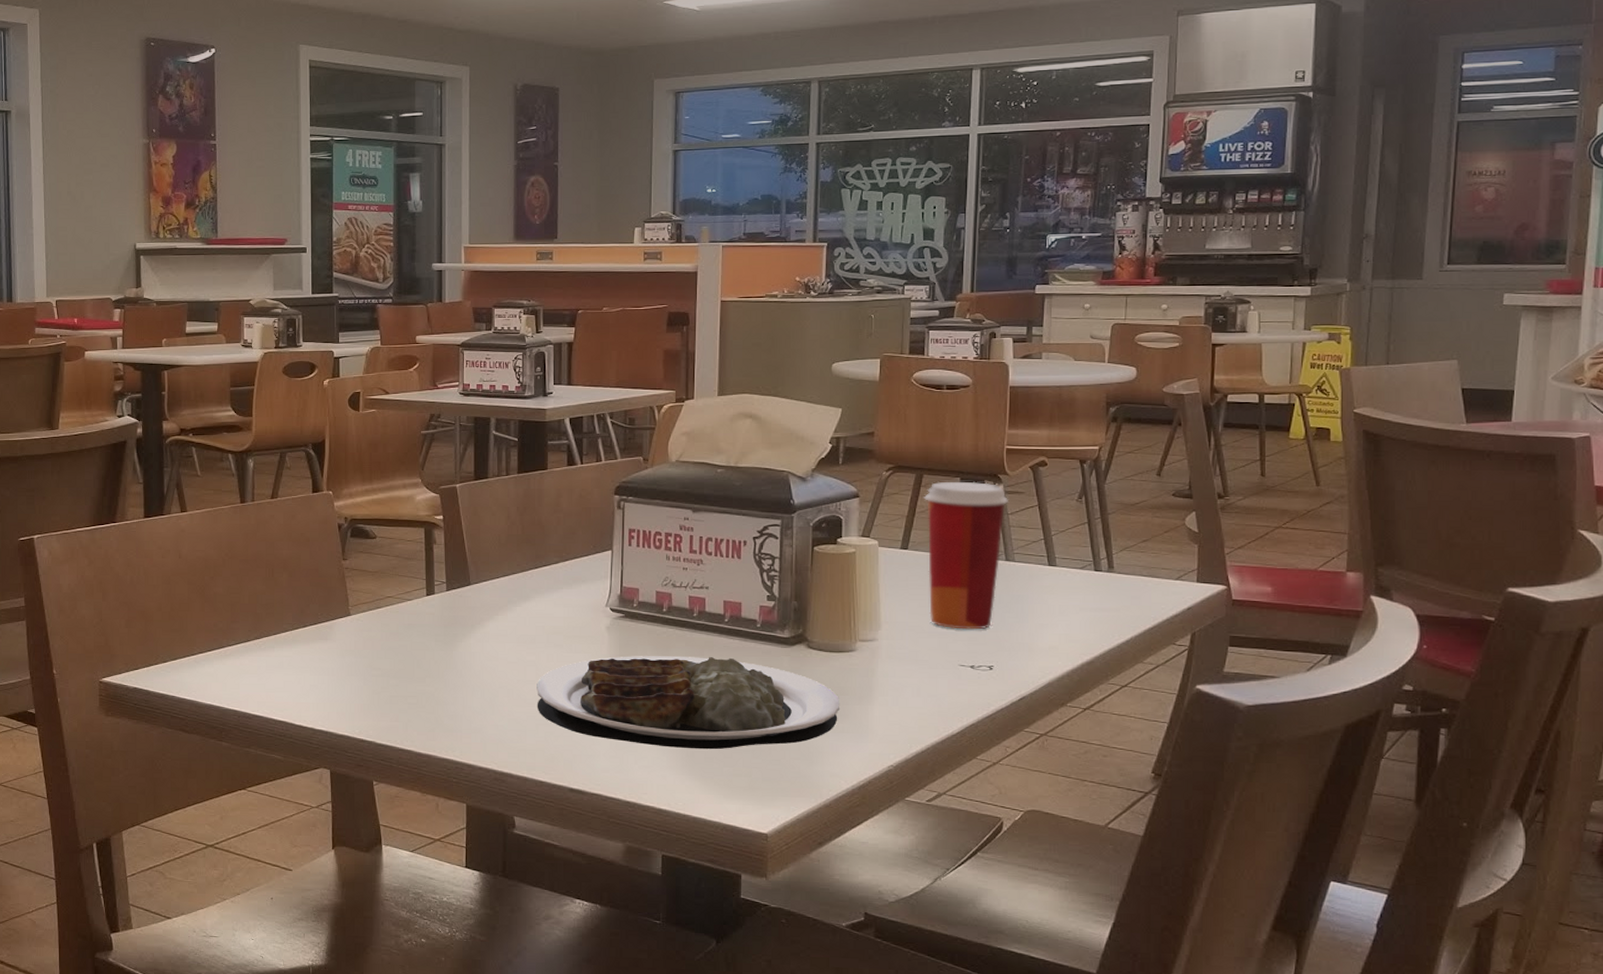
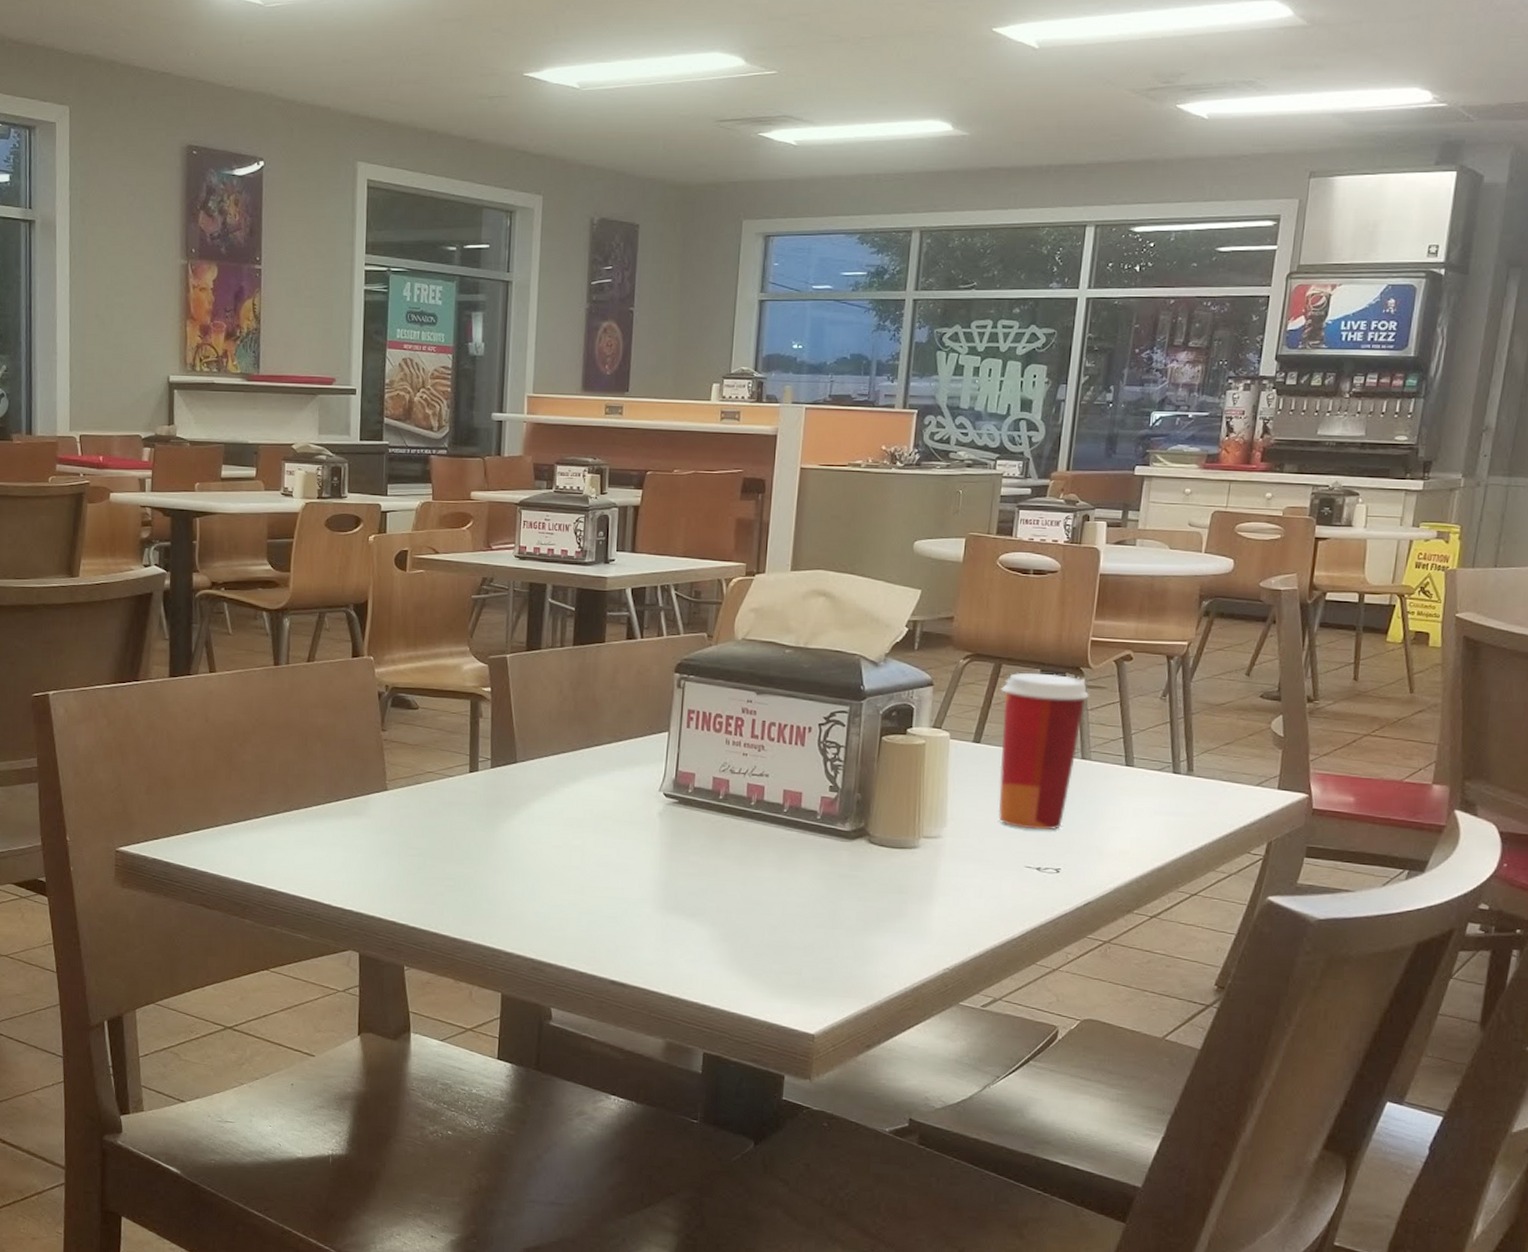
plate: present [537,656,840,750] -> none [580,844,899,946]

